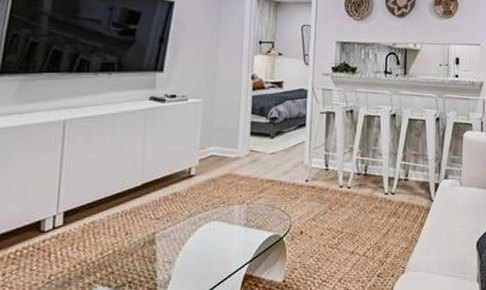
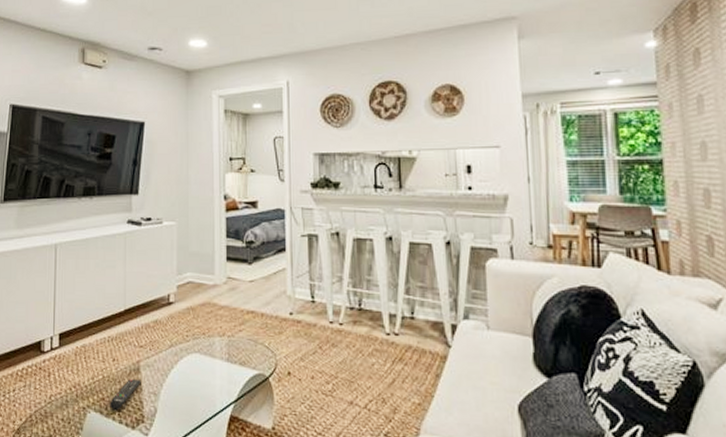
remote control: none [119,250,156,282] -> present [110,379,141,410]

